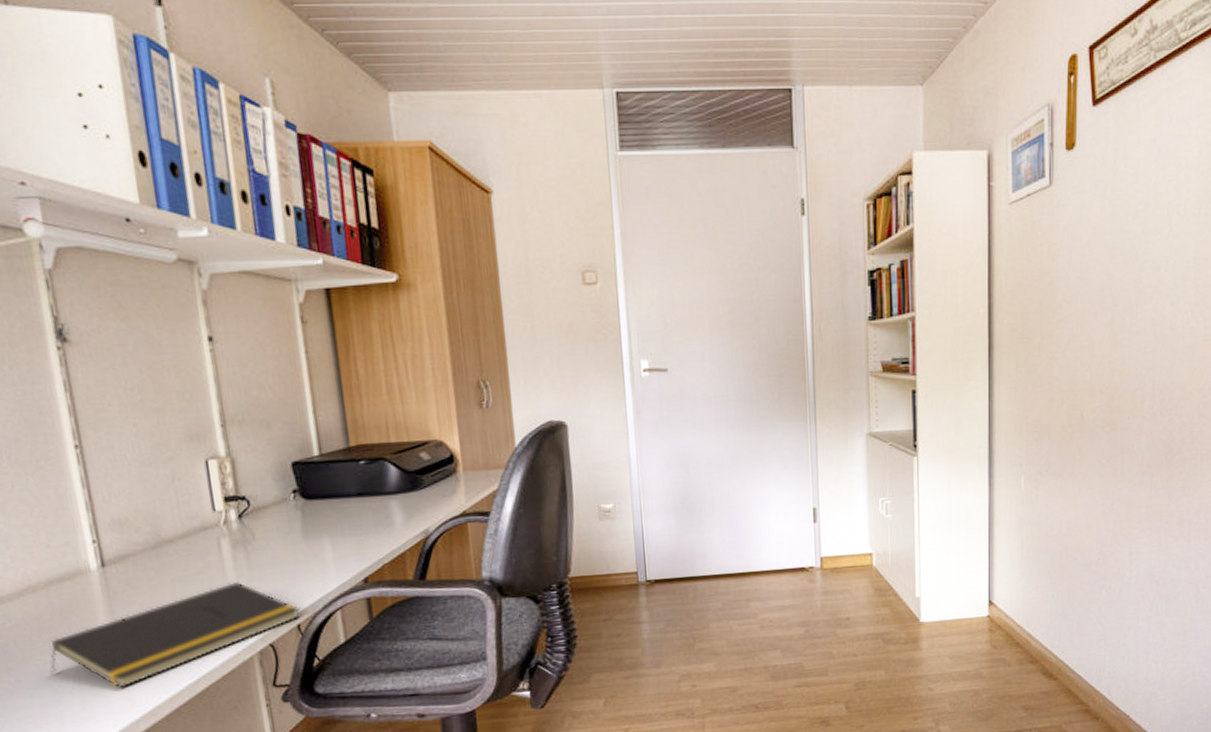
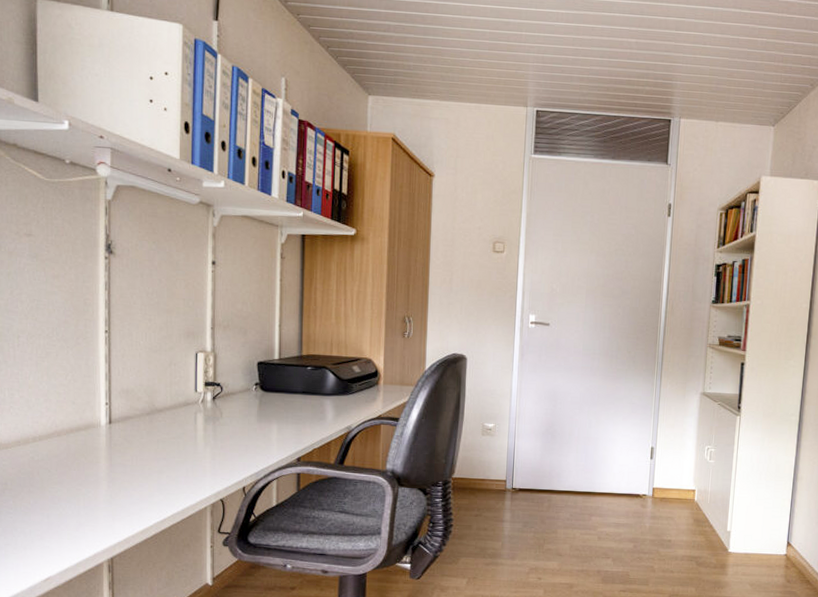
notepad: present [50,580,301,689] -> none [60,447,247,518]

